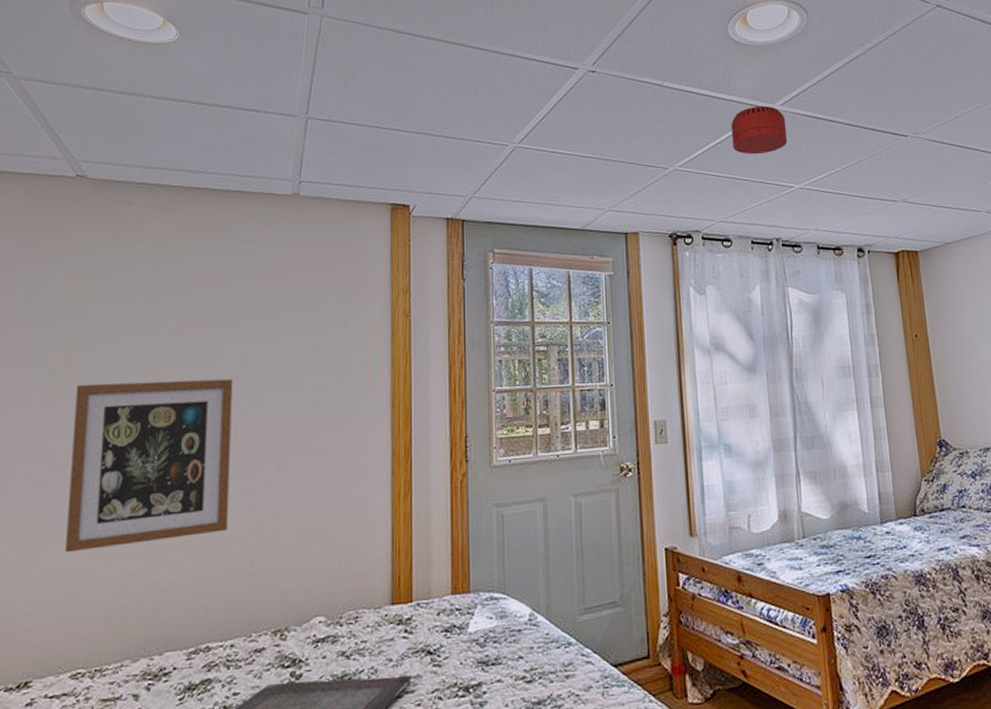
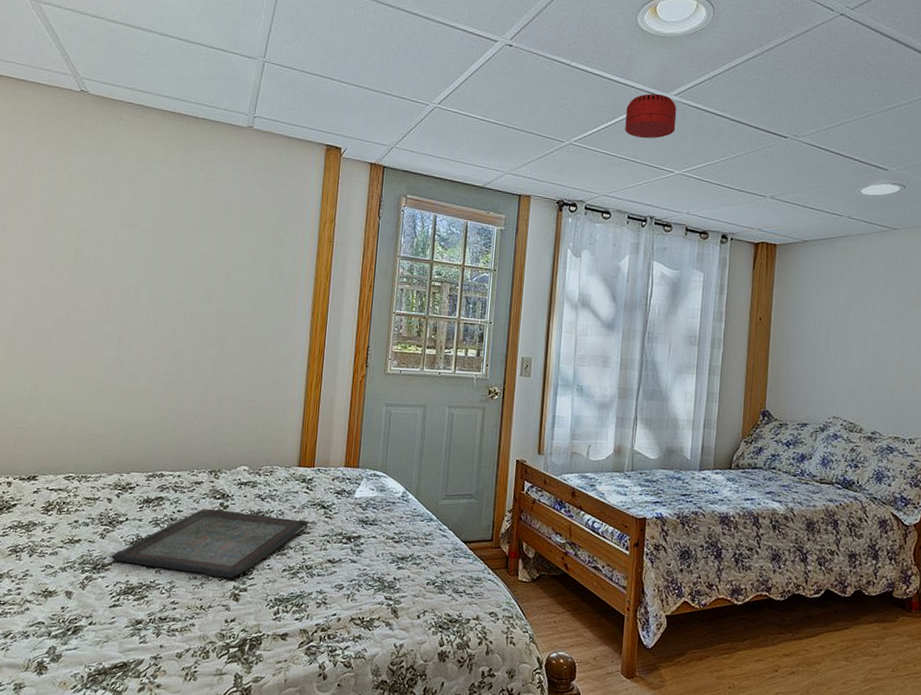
wall art: present [65,378,233,553] -> none [63,261,192,391]

